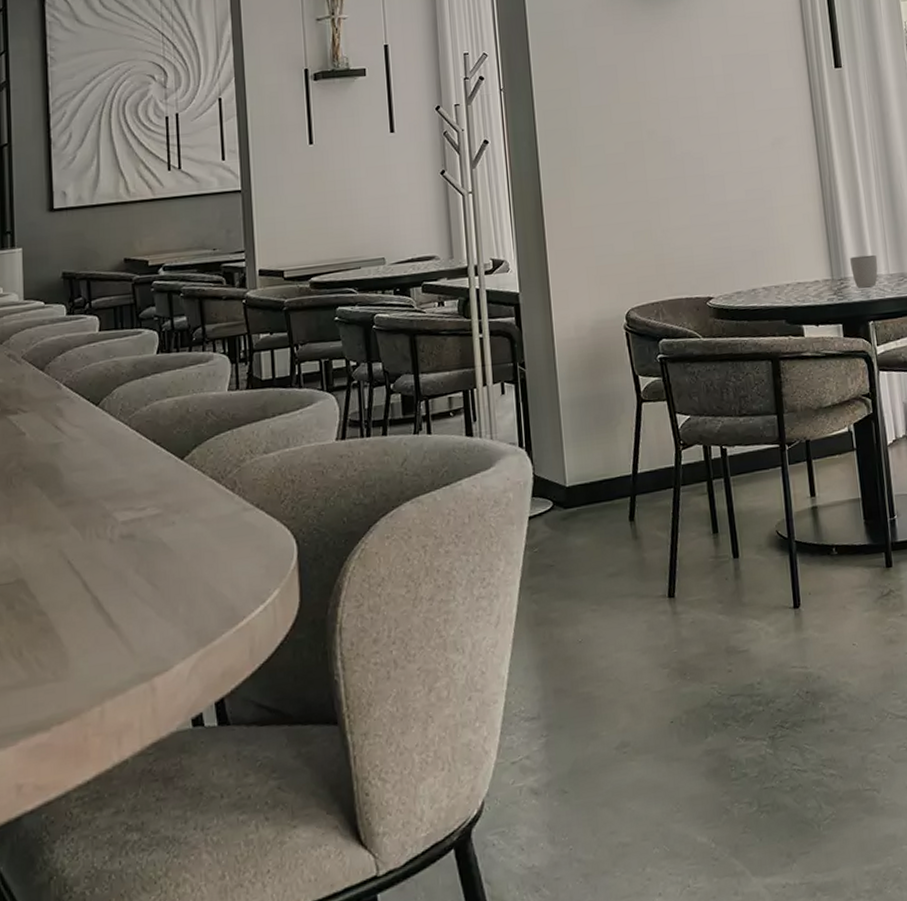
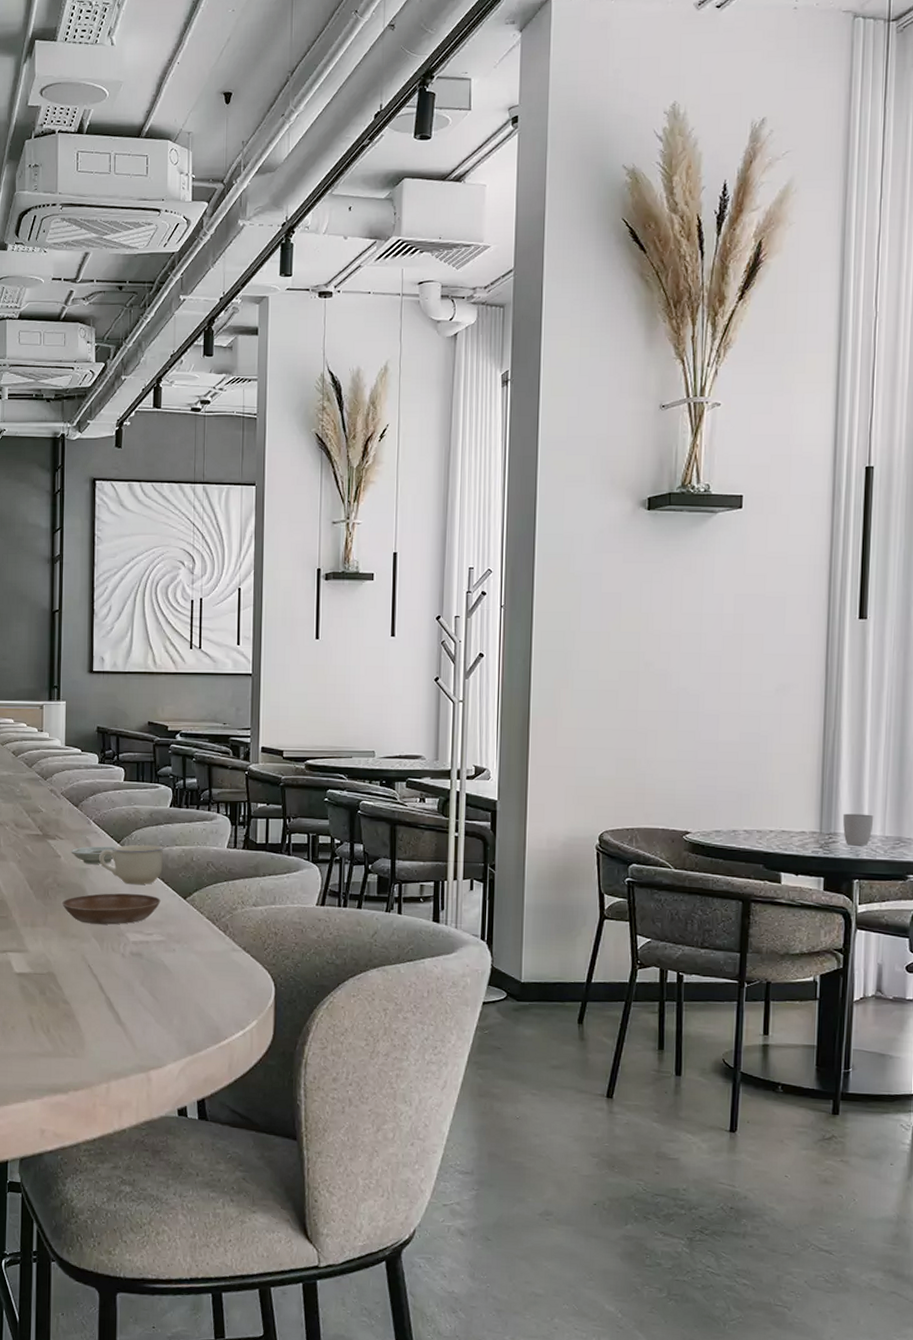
saucer: none [30,461,153,510] -> present [62,893,161,925]
saucer: none [38,411,94,437] -> present [71,846,116,864]
cup: none [74,400,153,454] -> present [99,844,163,885]

